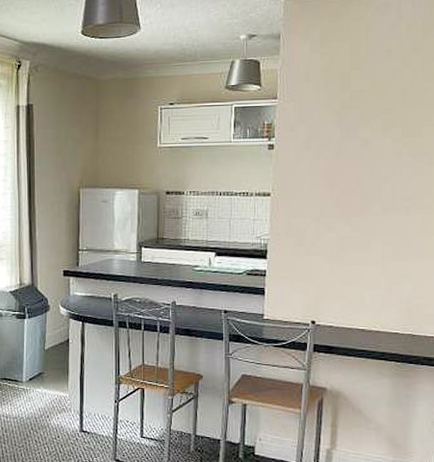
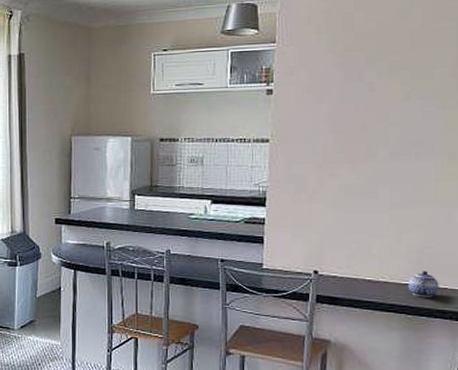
teapot: none [397,320,426,346] -> present [407,271,439,298]

